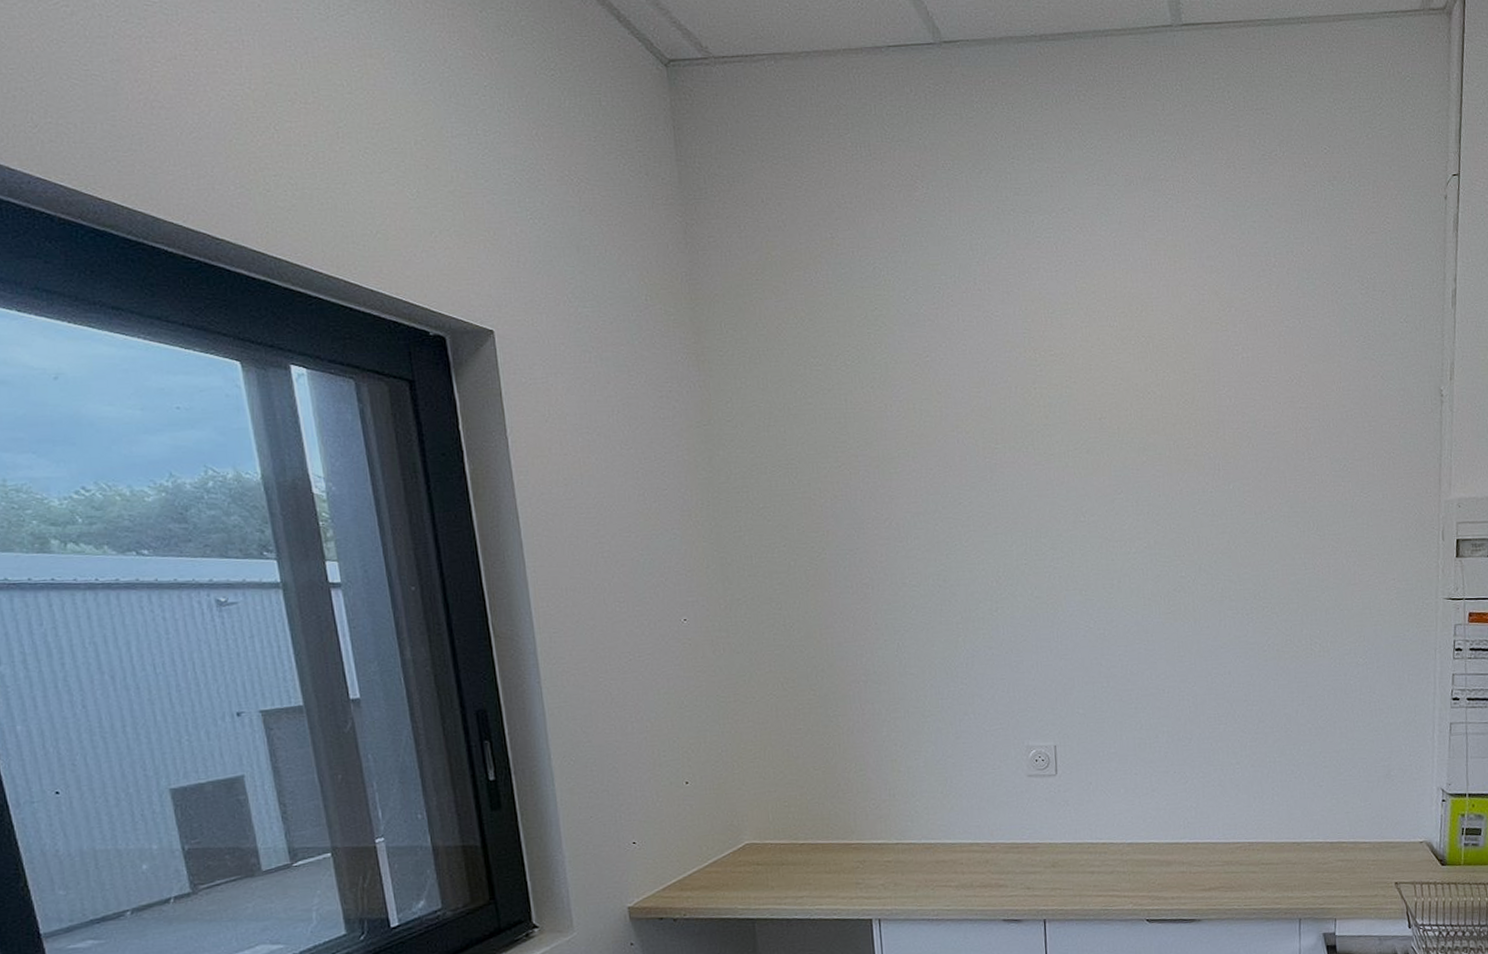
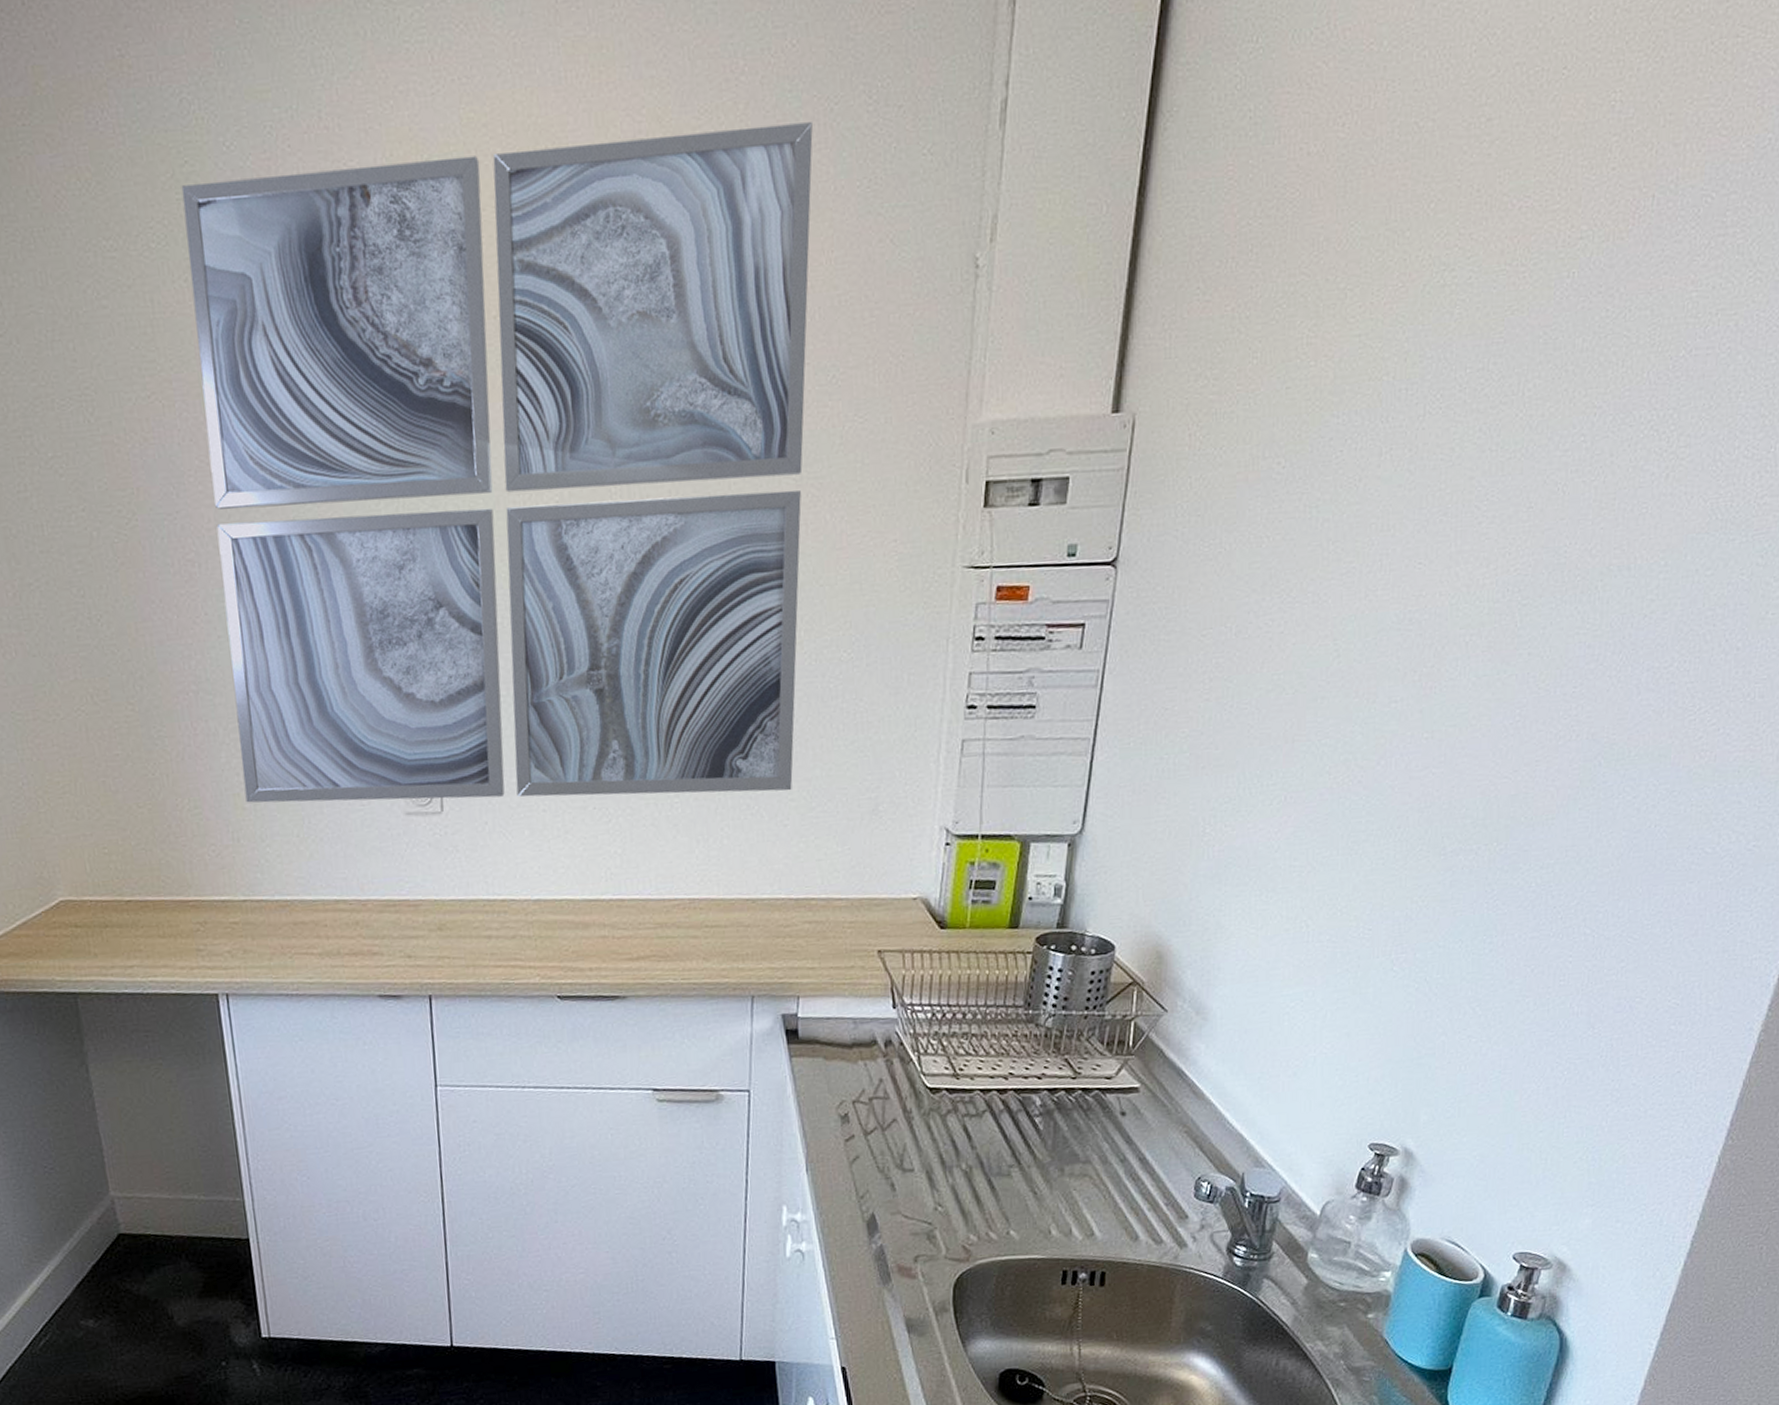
wall art: none [871,299,1325,767] -> present [181,122,813,803]

